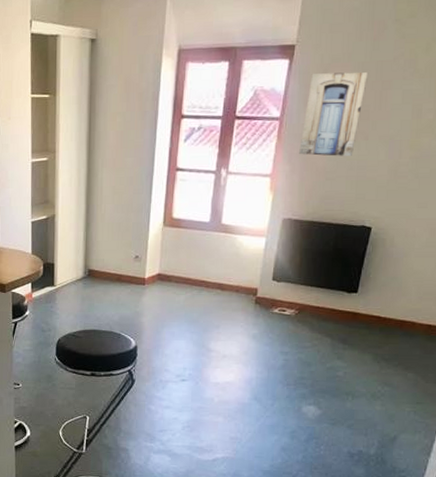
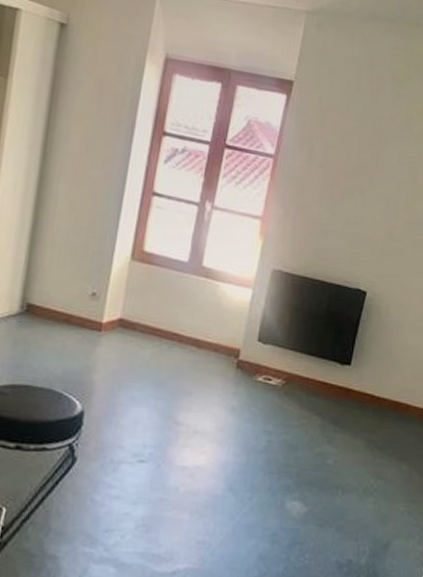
wall art: present [299,72,369,156] -> none [293,115,367,210]

